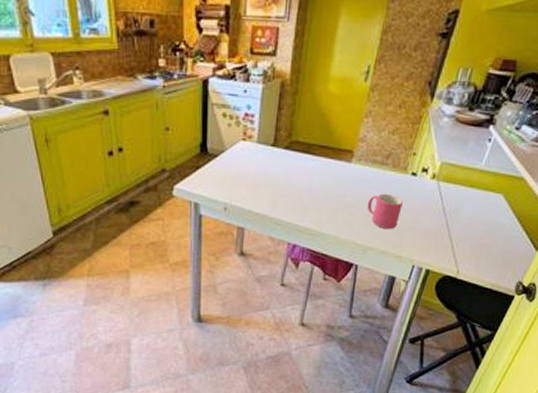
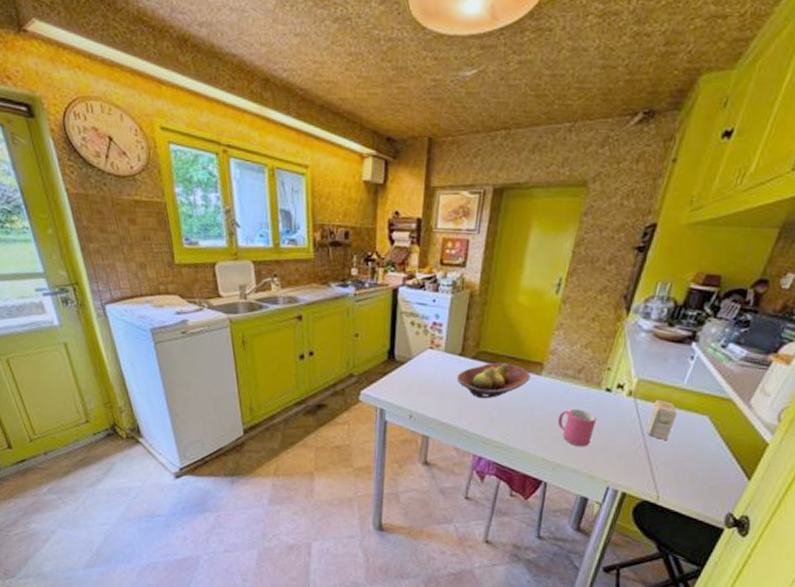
fruit bowl: none [269,152,342,188] -> present [456,362,531,399]
tea box: none [448,182,476,218] -> present [646,400,678,440]

